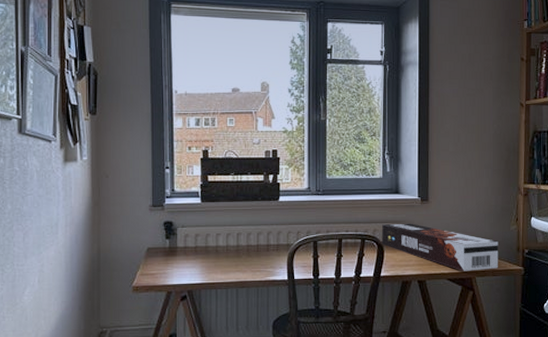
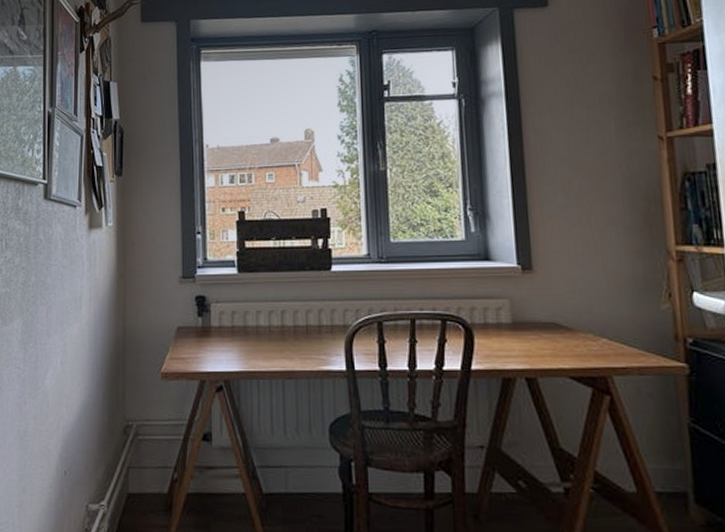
cookie box: present [382,223,499,271] -> none [469,299,648,367]

